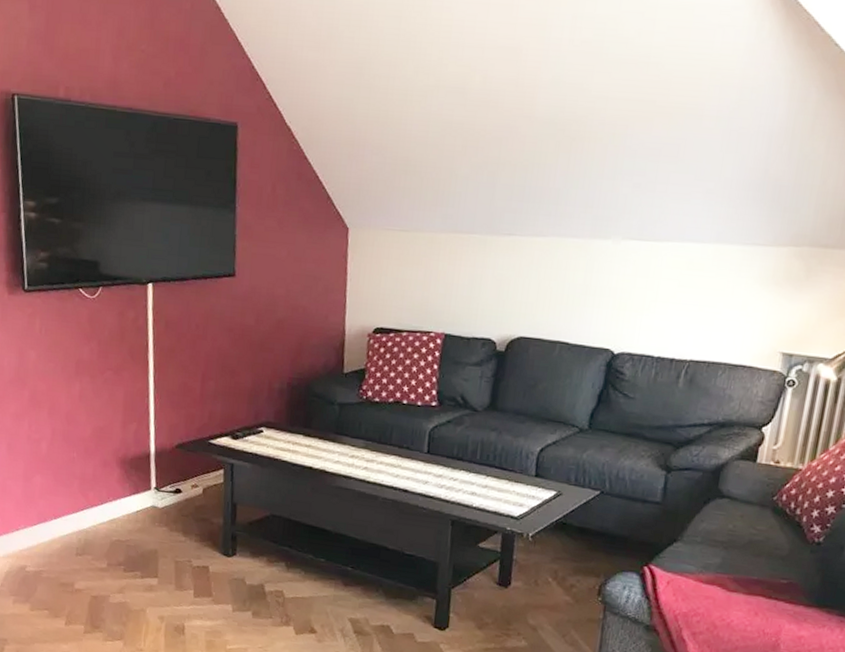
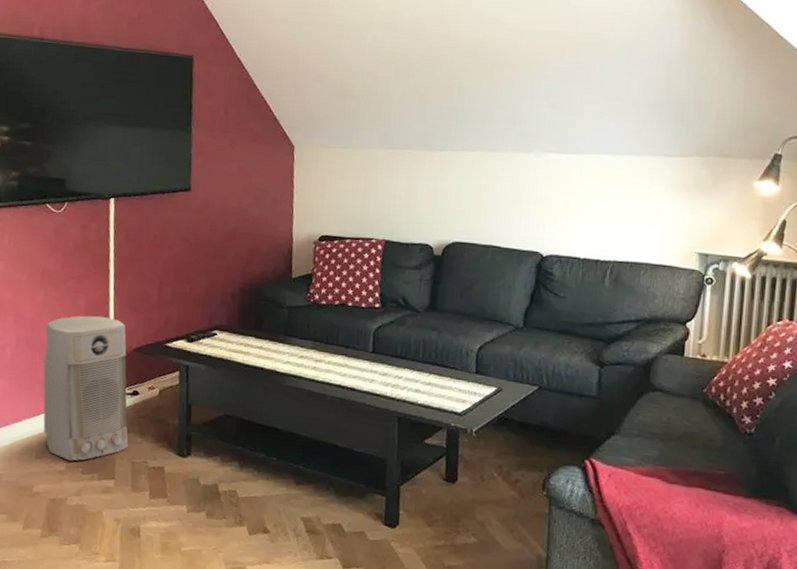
air purifier: none [81,409,172,559] -> present [43,315,129,462]

